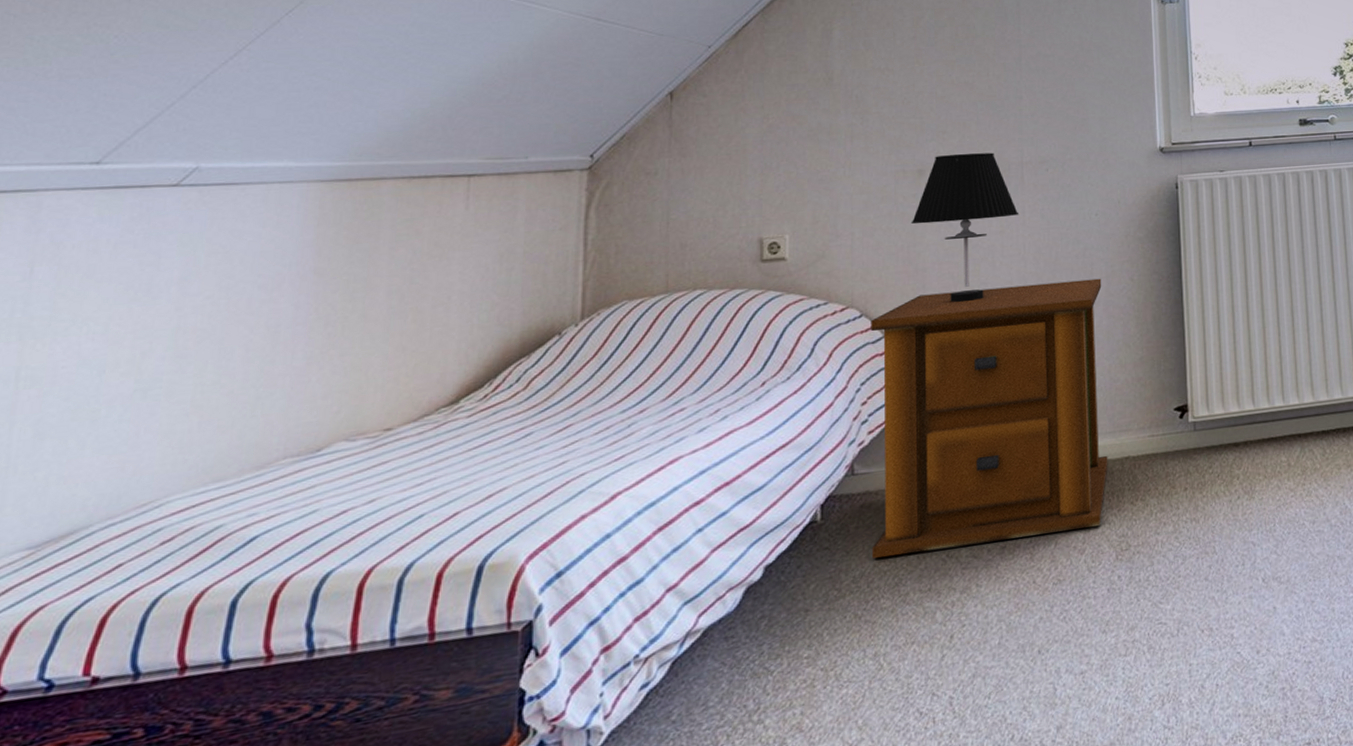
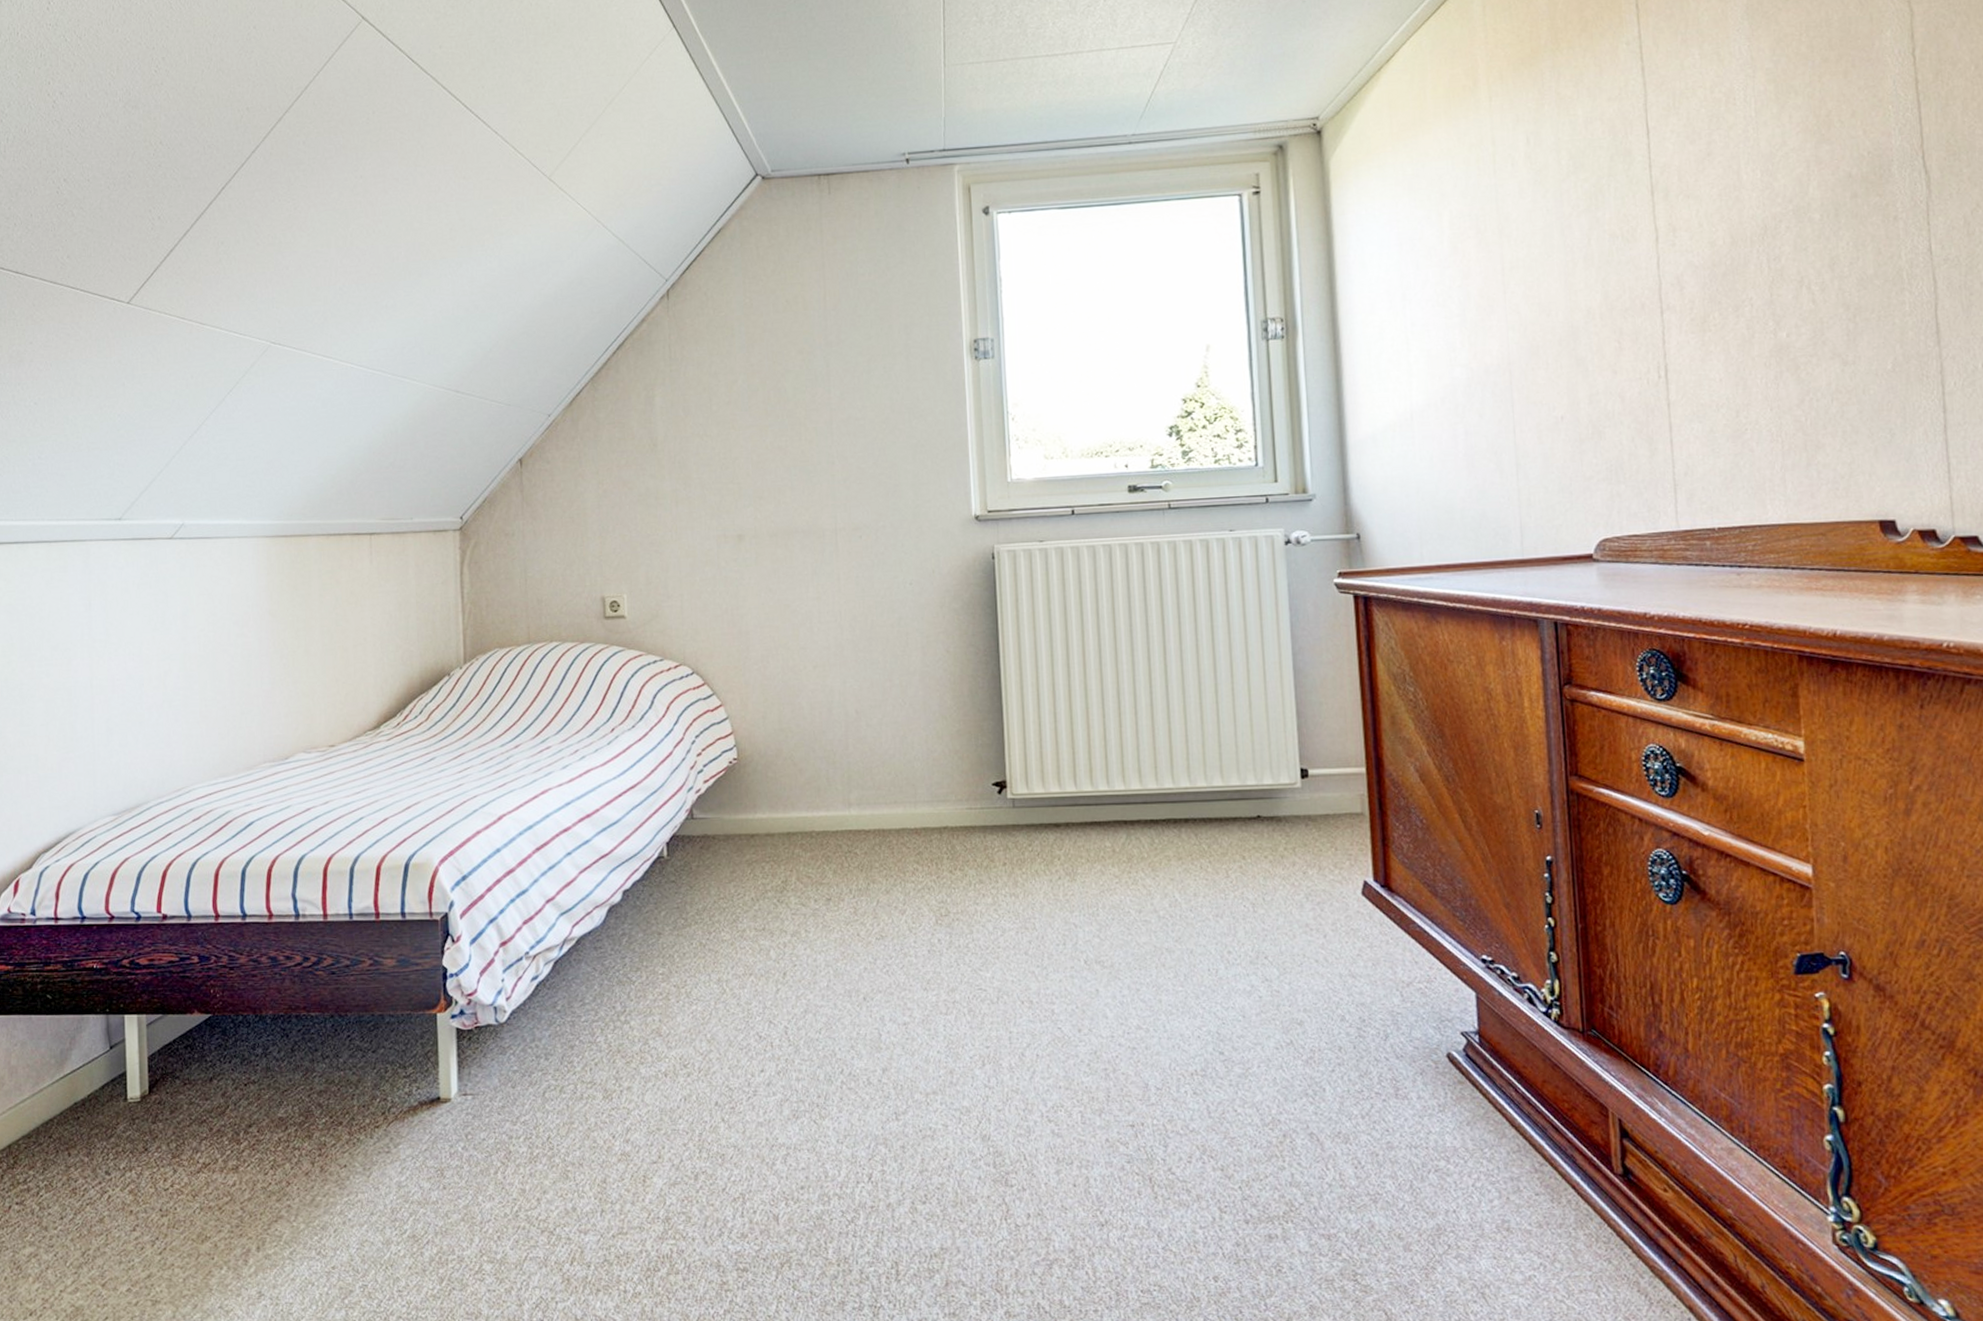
side table: present [871,278,1108,559] -> none [701,648,927,895]
table lamp: present [911,152,1019,303] -> none [733,519,835,666]

